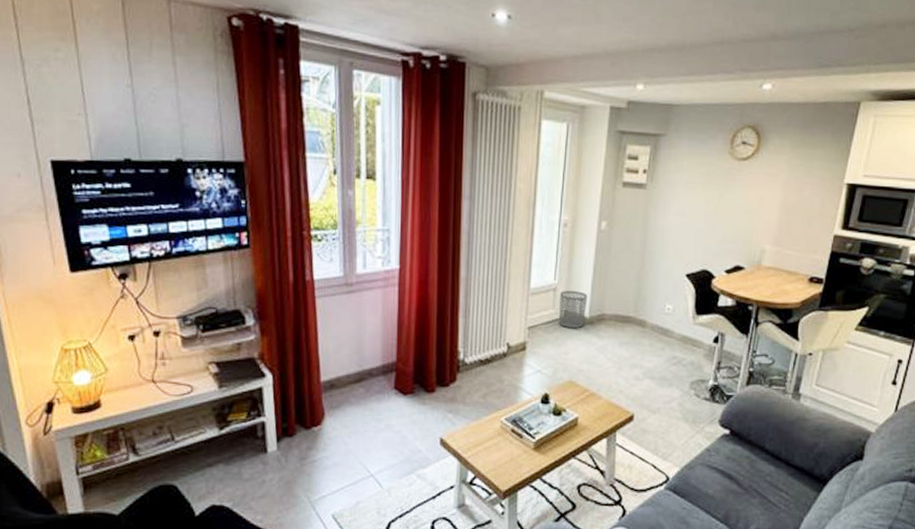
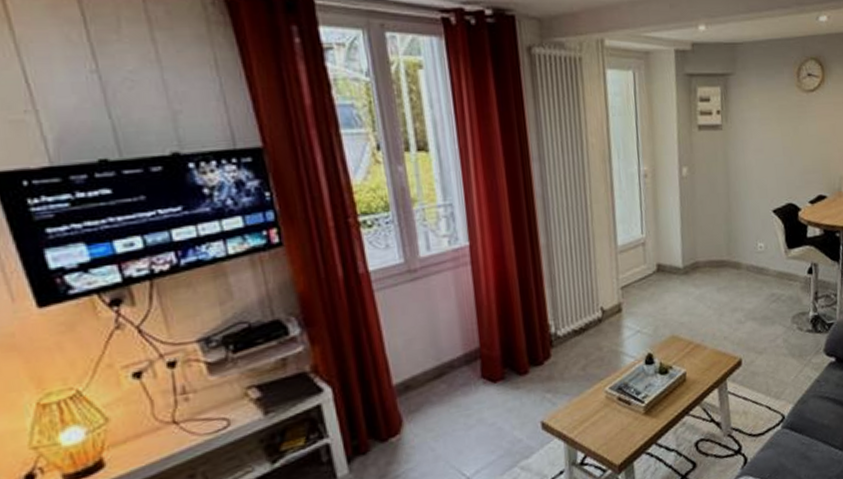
waste bin: present [559,291,588,328] -> none [650,242,679,282]

